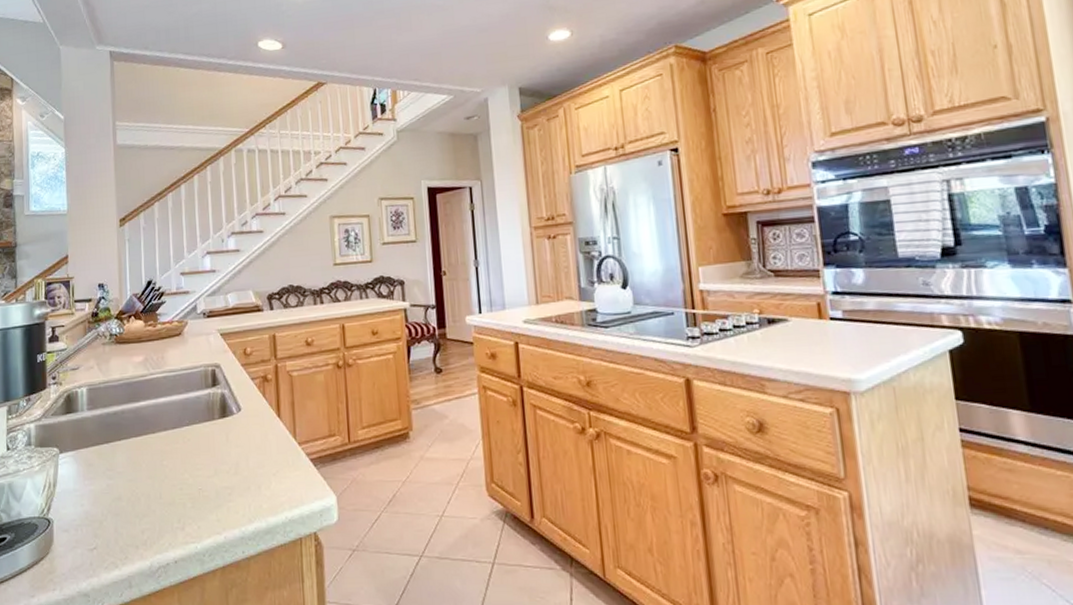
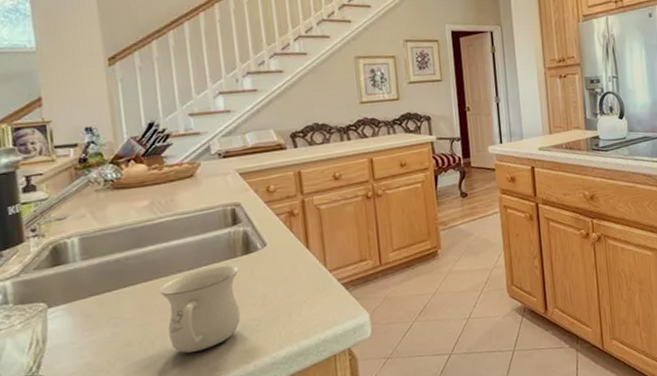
mug: none [147,427,216,514] -> present [159,265,241,354]

